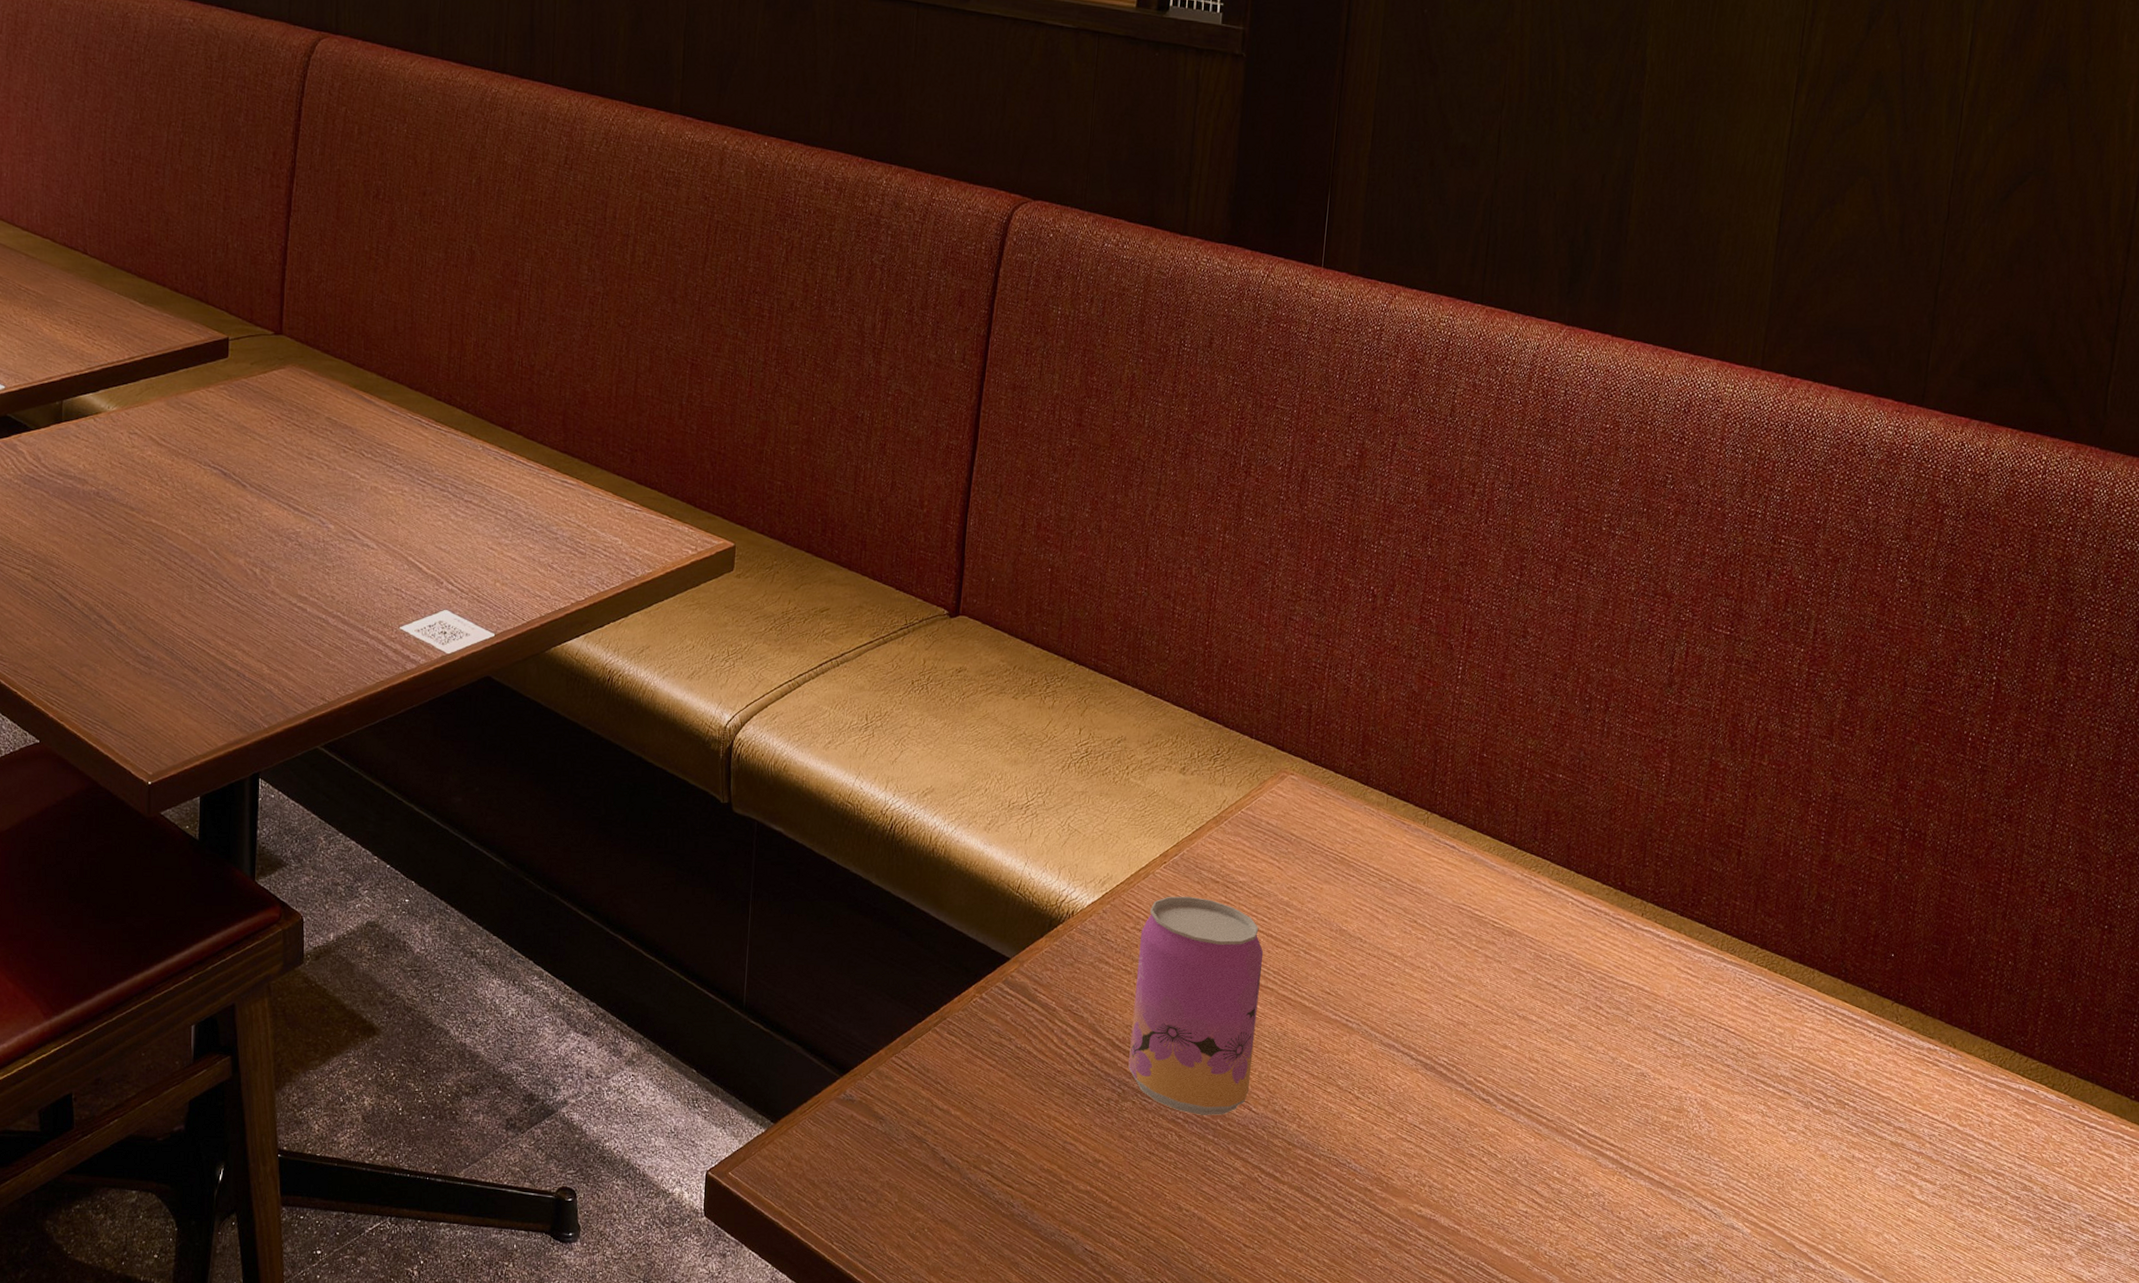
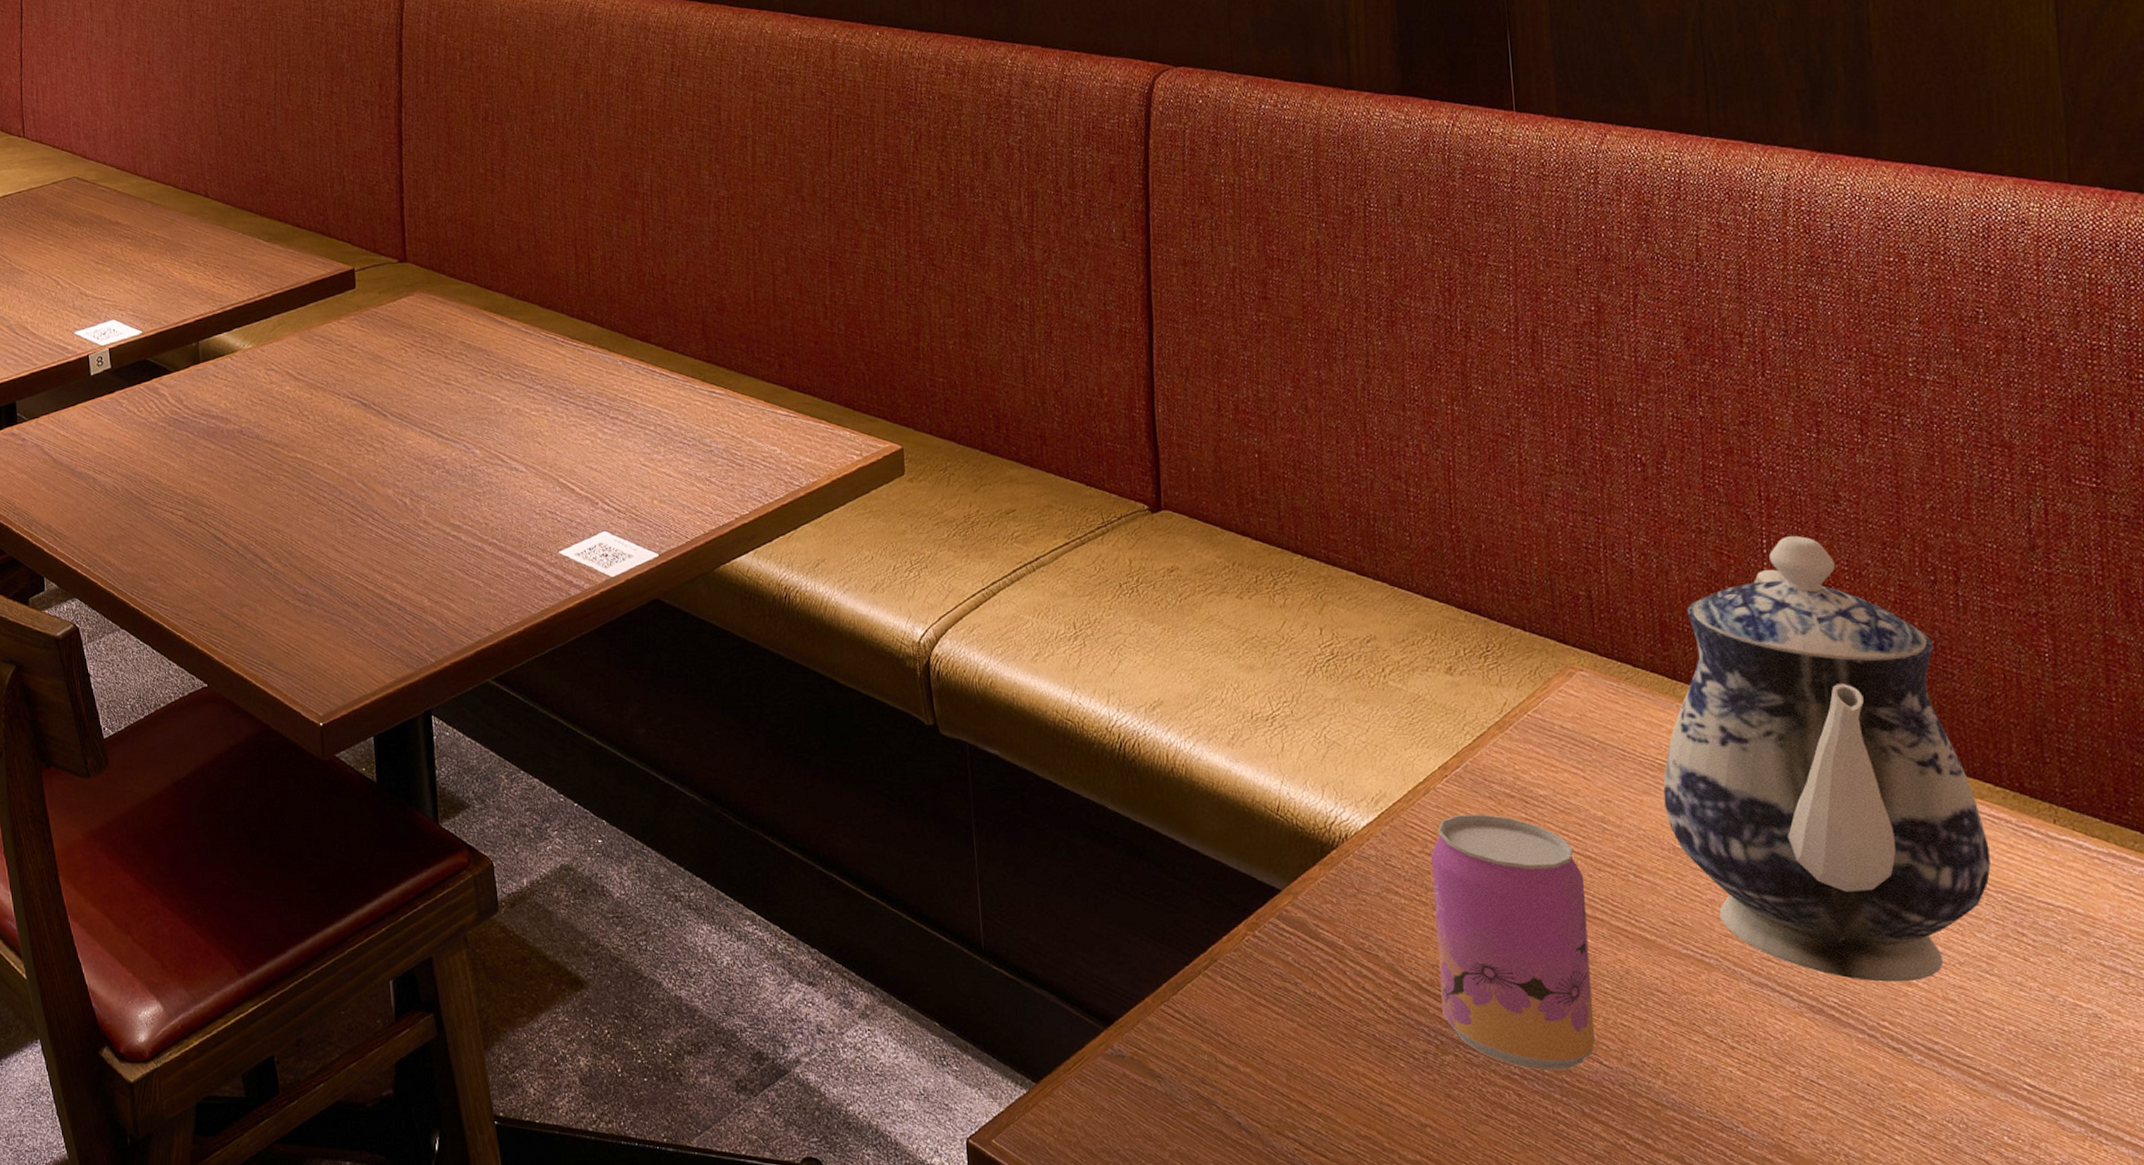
teapot: none [1339,665,1589,1045] -> present [1663,536,1991,982]

